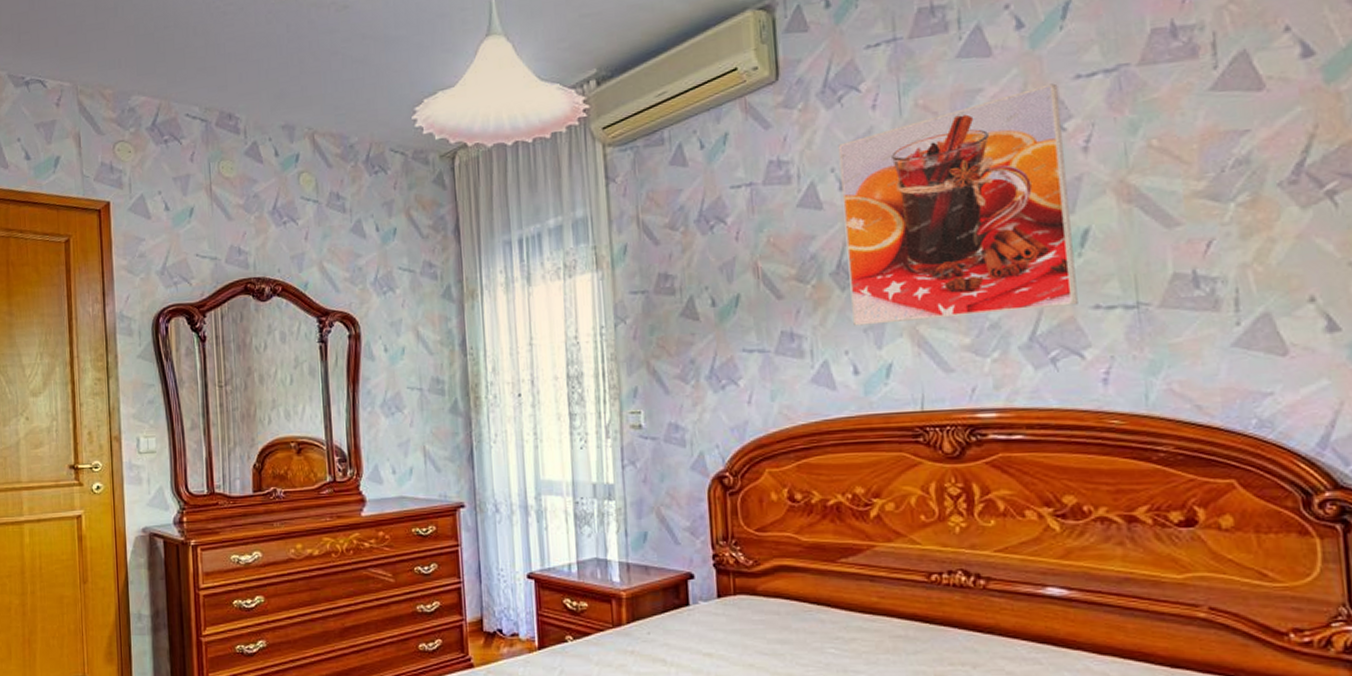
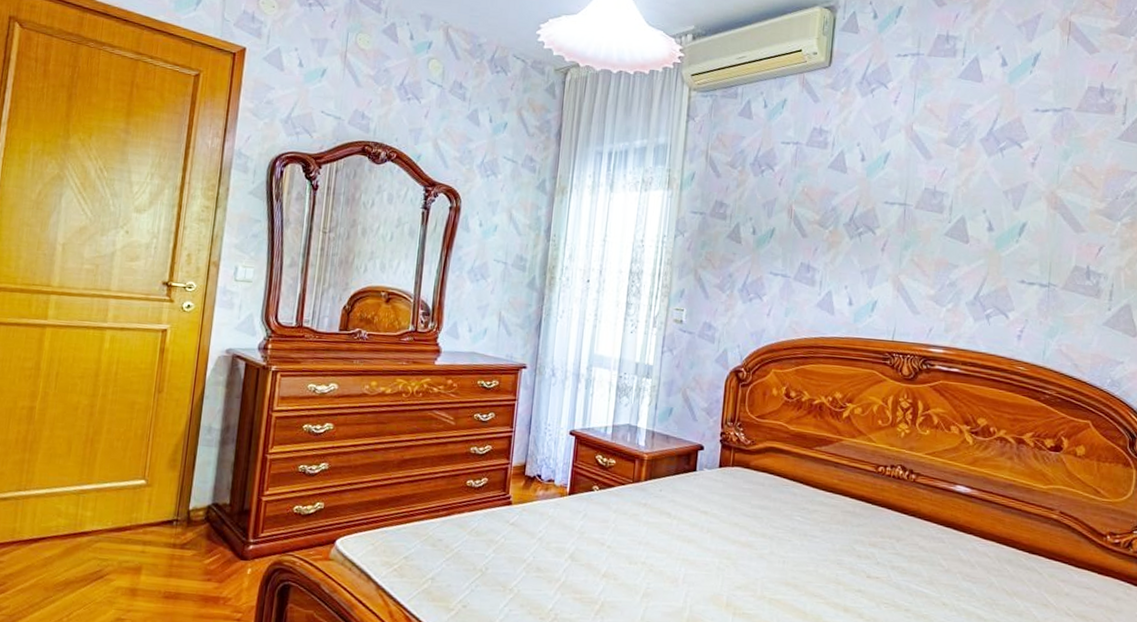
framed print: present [838,83,1078,326] -> none [854,111,1022,278]

